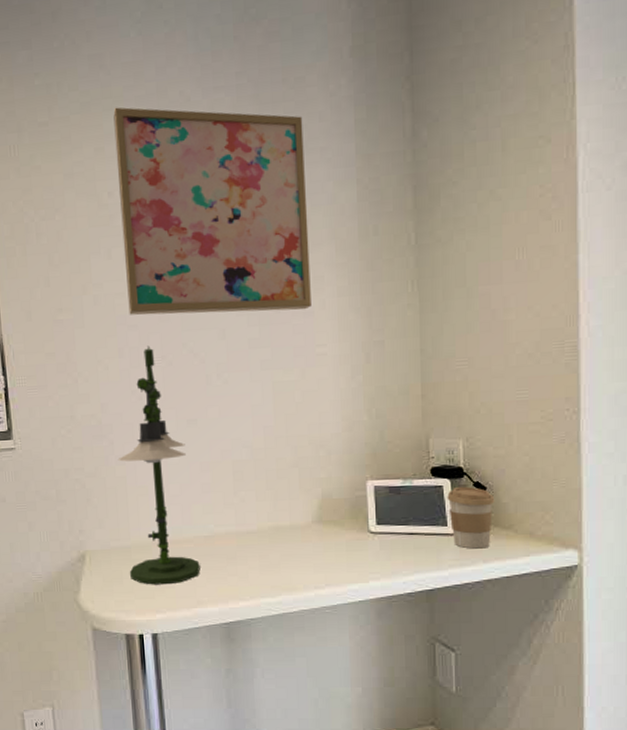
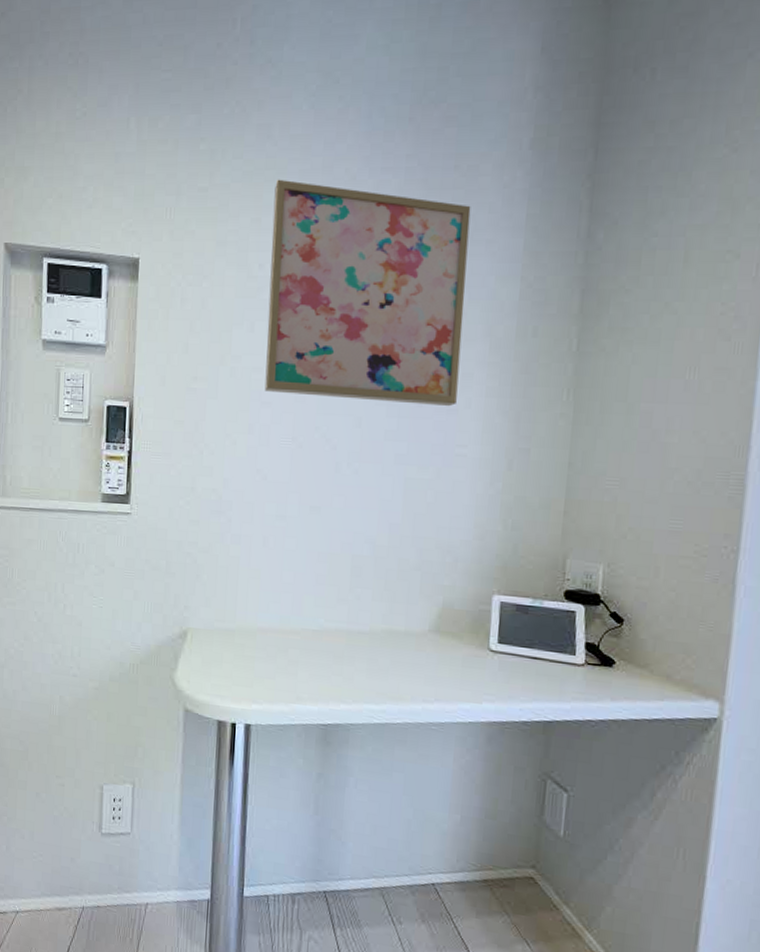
desk lamp: present [117,345,200,585] -> none [230,425,305,675]
coffee cup: present [447,486,495,549] -> none [578,614,632,685]

